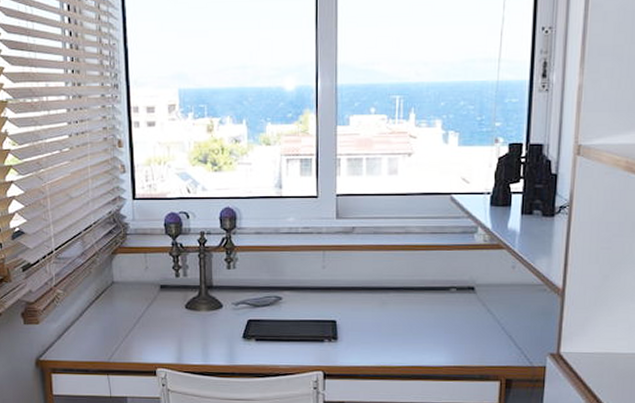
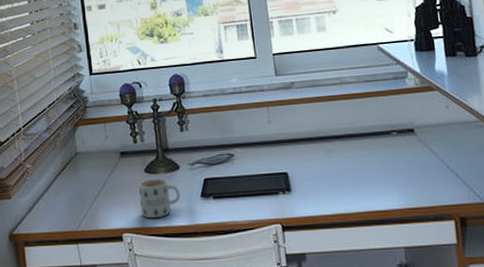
mug: none [177,315,221,356] -> present [138,178,181,219]

